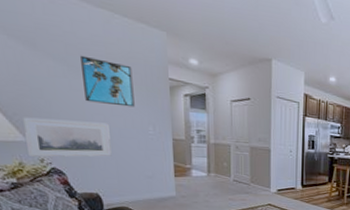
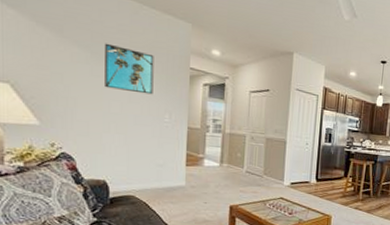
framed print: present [23,117,112,157] -> none [40,101,125,143]

